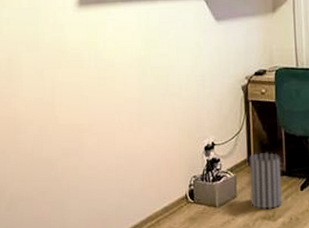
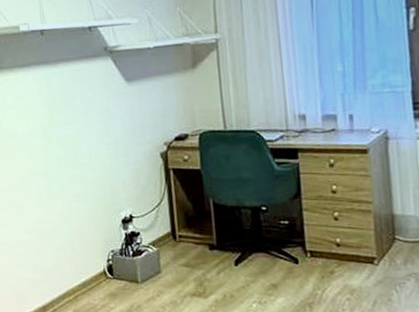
wastebasket: present [249,152,283,209] -> none [173,224,214,286]

